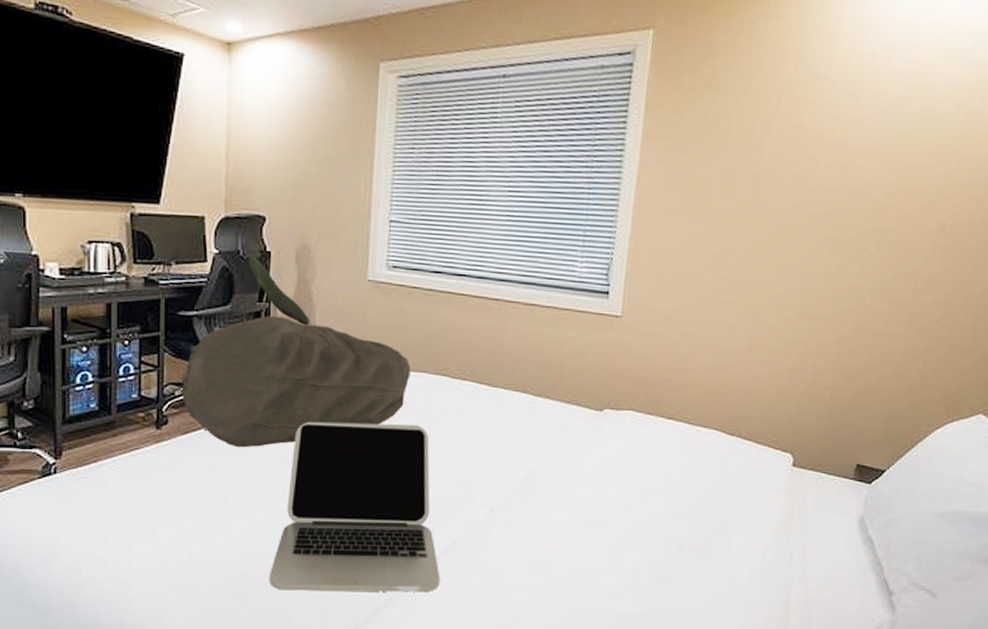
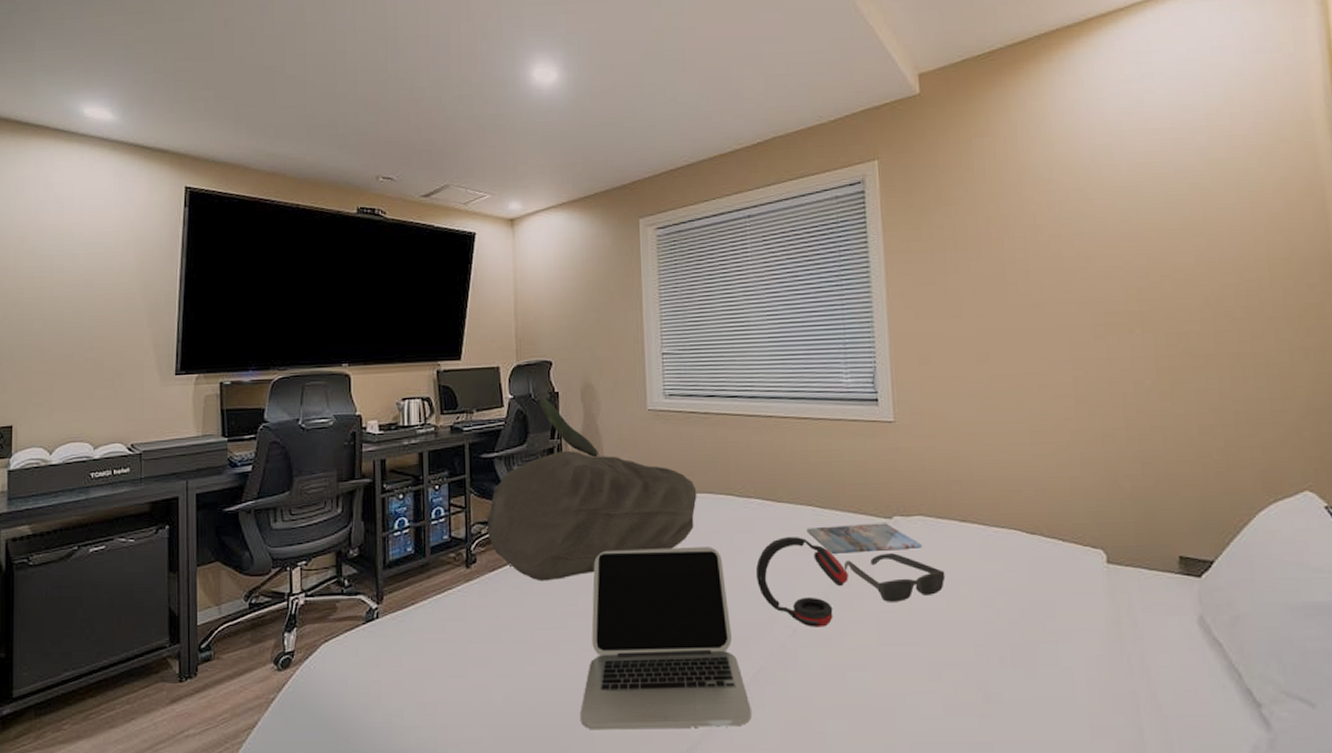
headphones: none [460,421,552,508] -> present [755,537,849,627]
magazine: none [517,413,627,441] -> present [806,523,923,554]
glasses: none [549,443,644,489] -> present [844,553,946,602]

